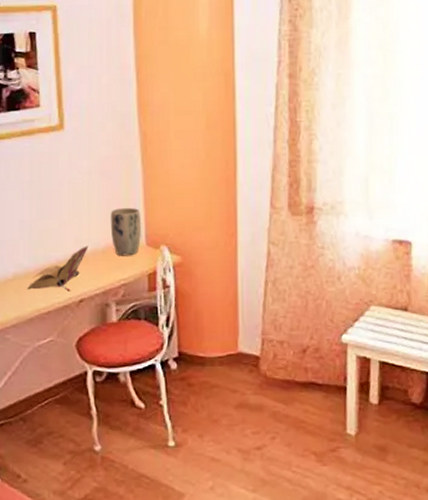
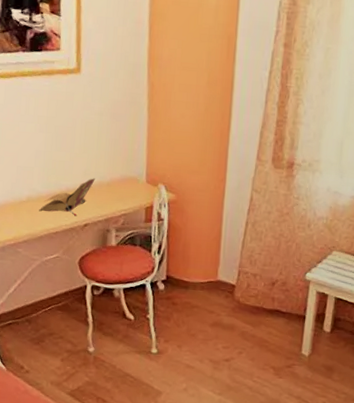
plant pot: present [110,207,141,256] -> none [116,147,144,191]

